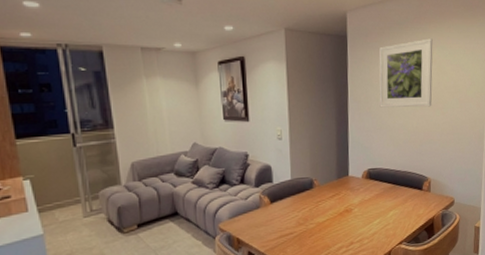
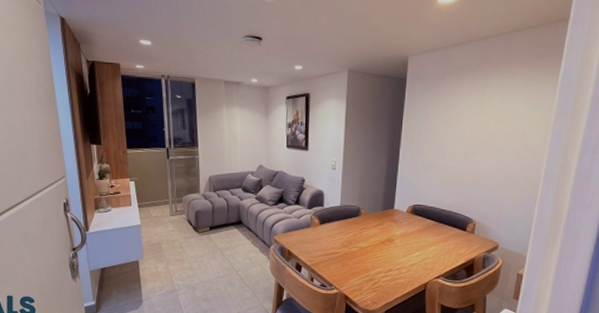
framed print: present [378,38,433,108] -> none [431,85,494,152]

